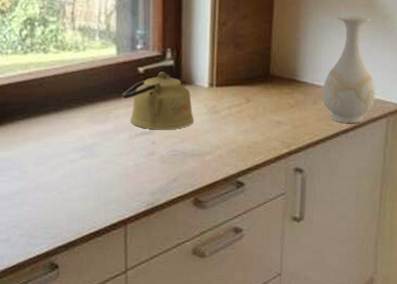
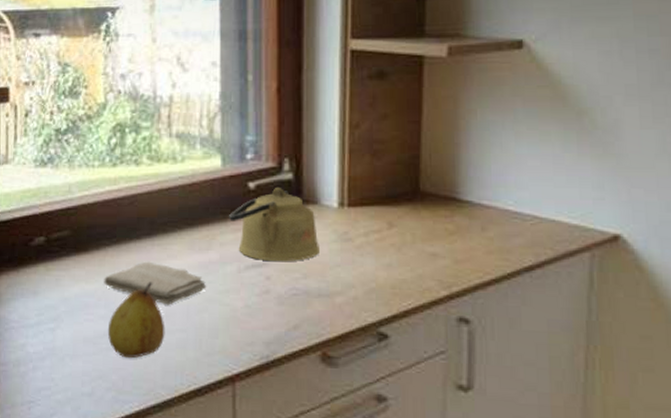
washcloth: none [17,132,104,167] -> present [104,261,207,305]
fruit: none [20,148,70,210] -> present [107,282,165,359]
vase: present [322,15,376,123] -> none [493,111,572,257]

